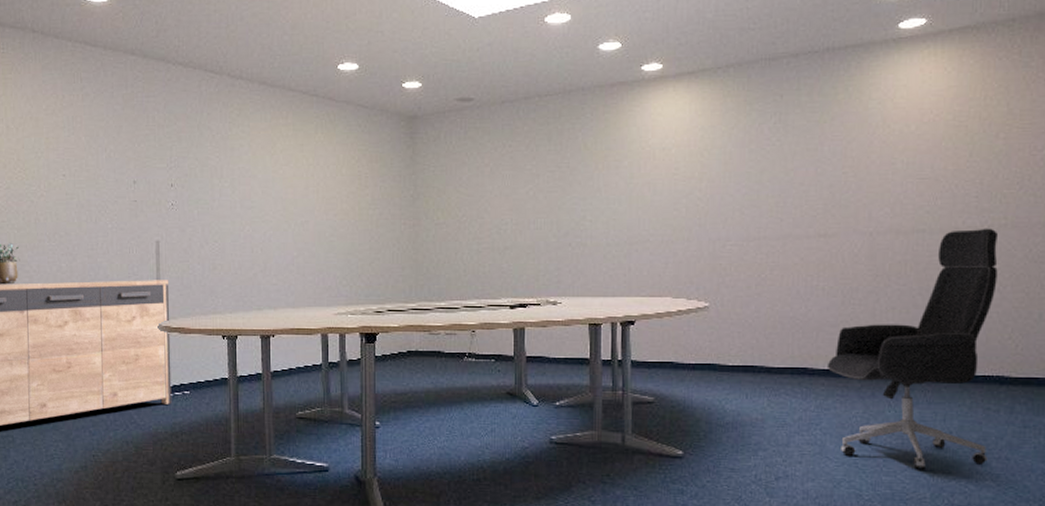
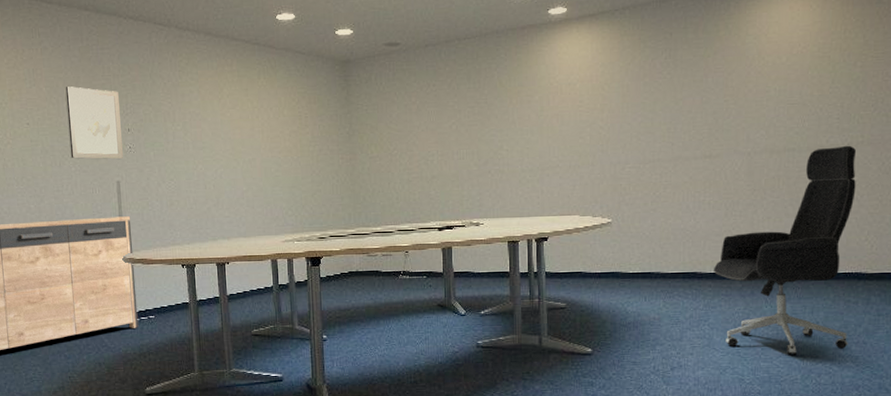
wall art: none [106,136,165,217] -> present [65,86,124,160]

